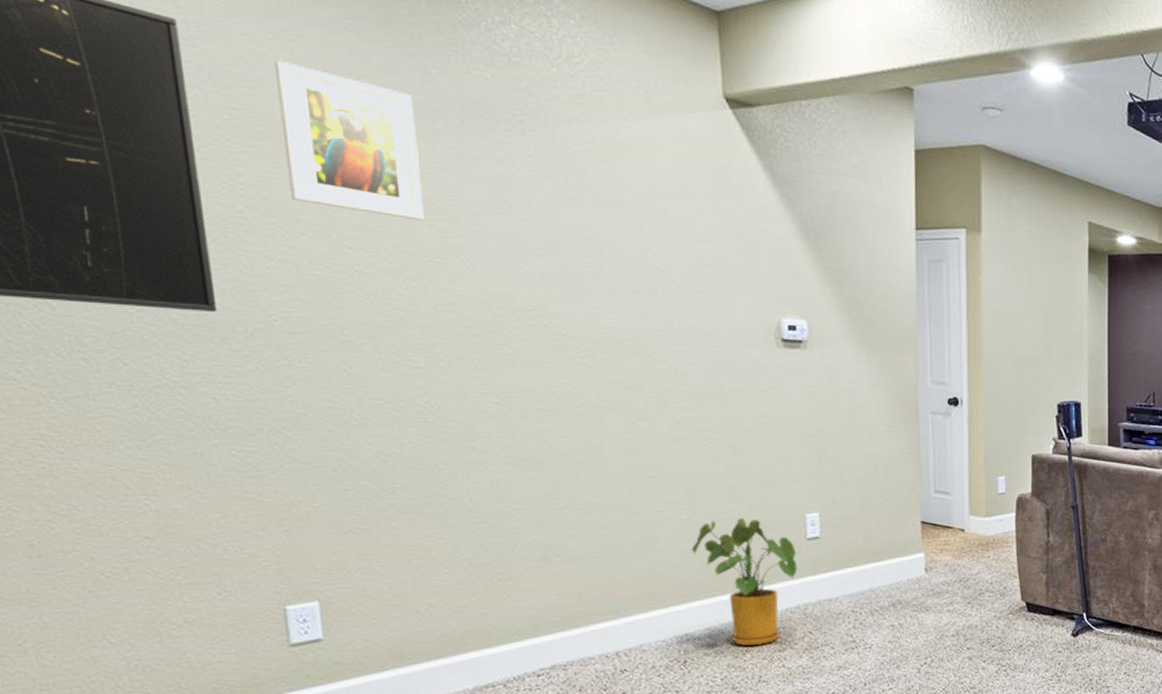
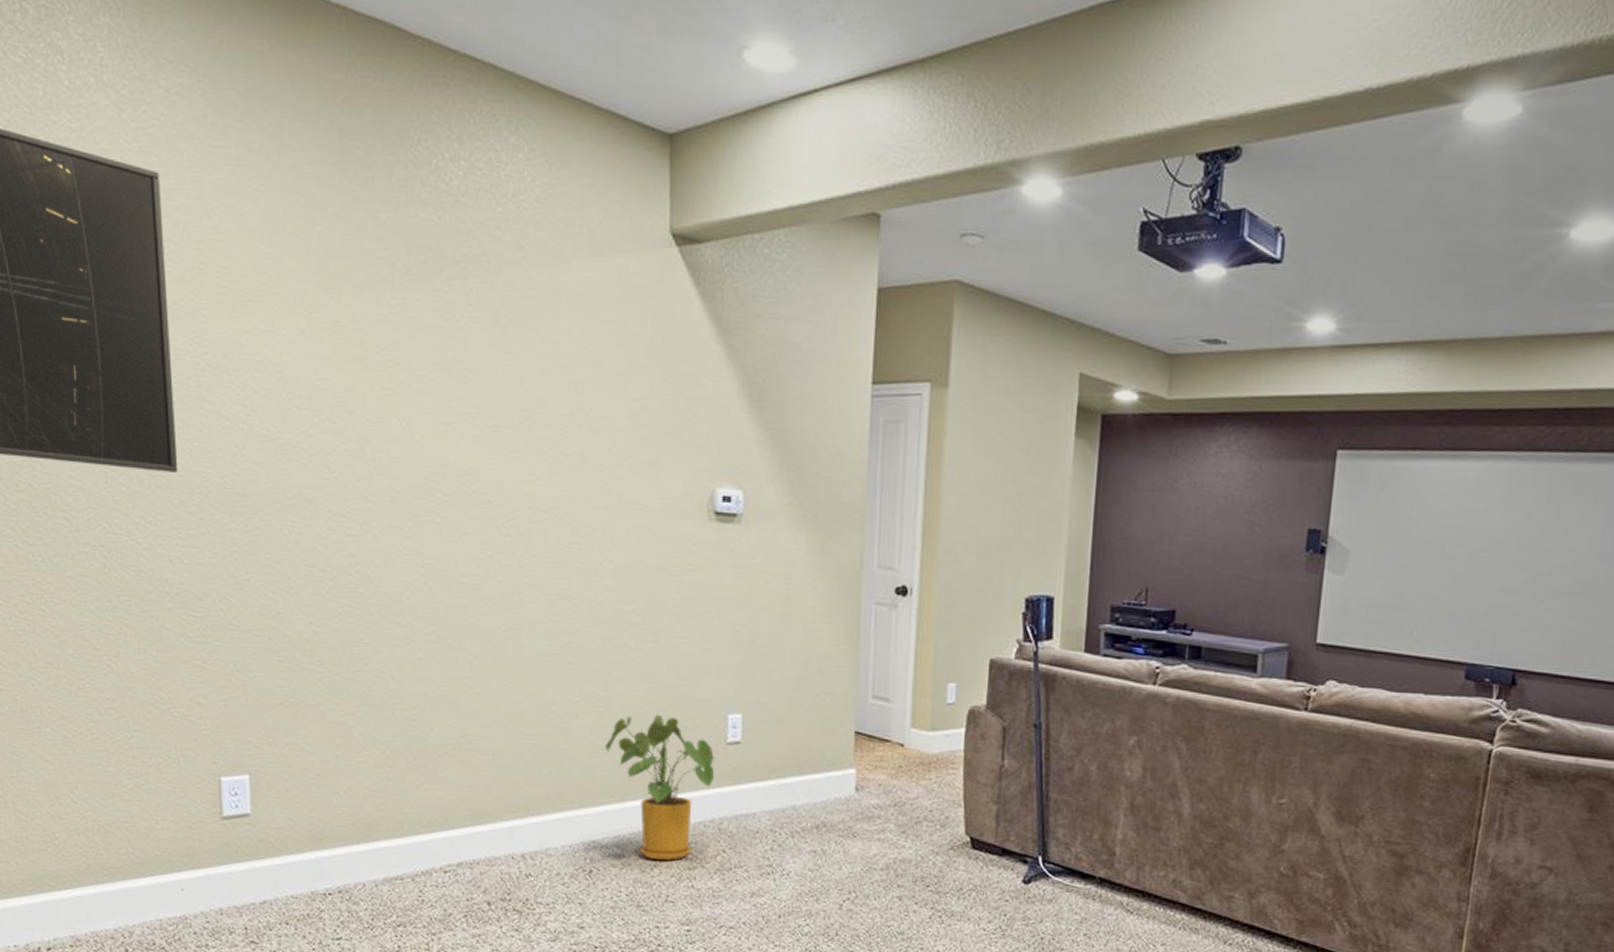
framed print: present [275,60,425,221] -> none [241,211,367,378]

